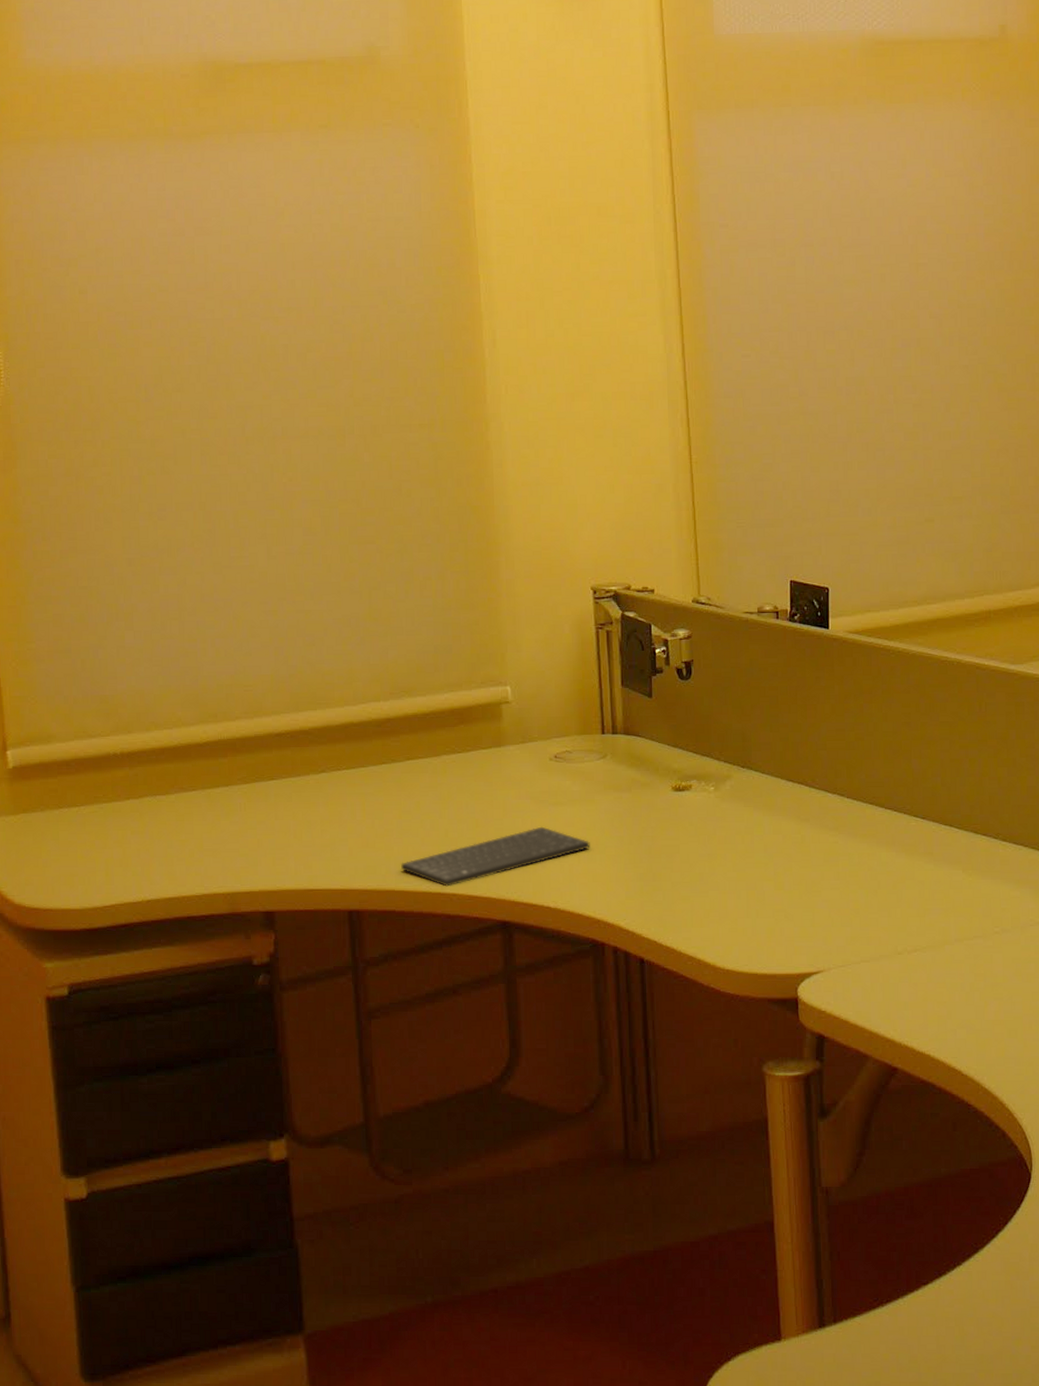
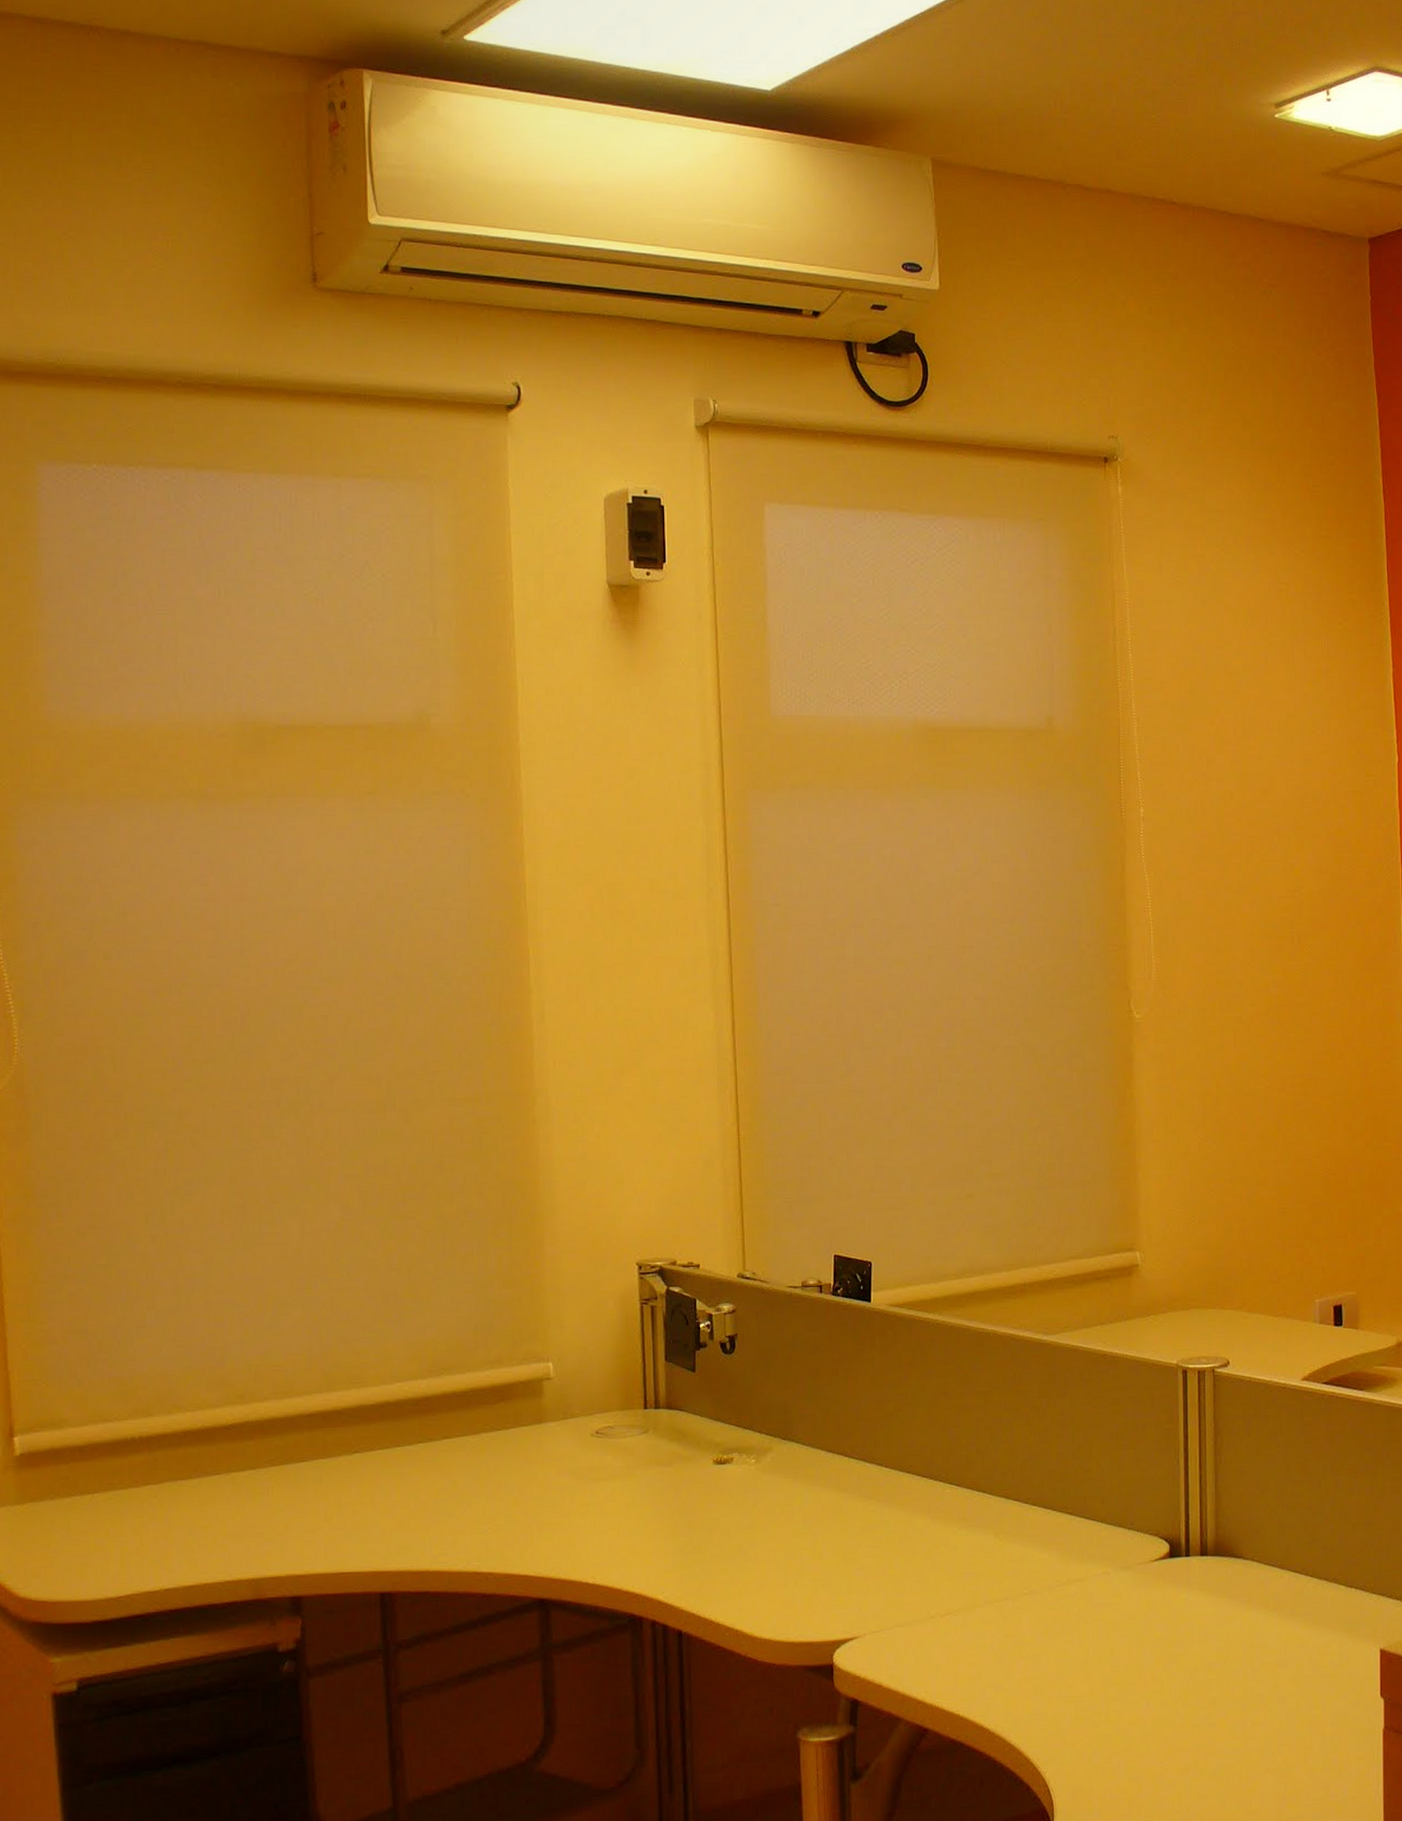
keyboard: present [400,826,590,887] -> none [435,1502,630,1566]

